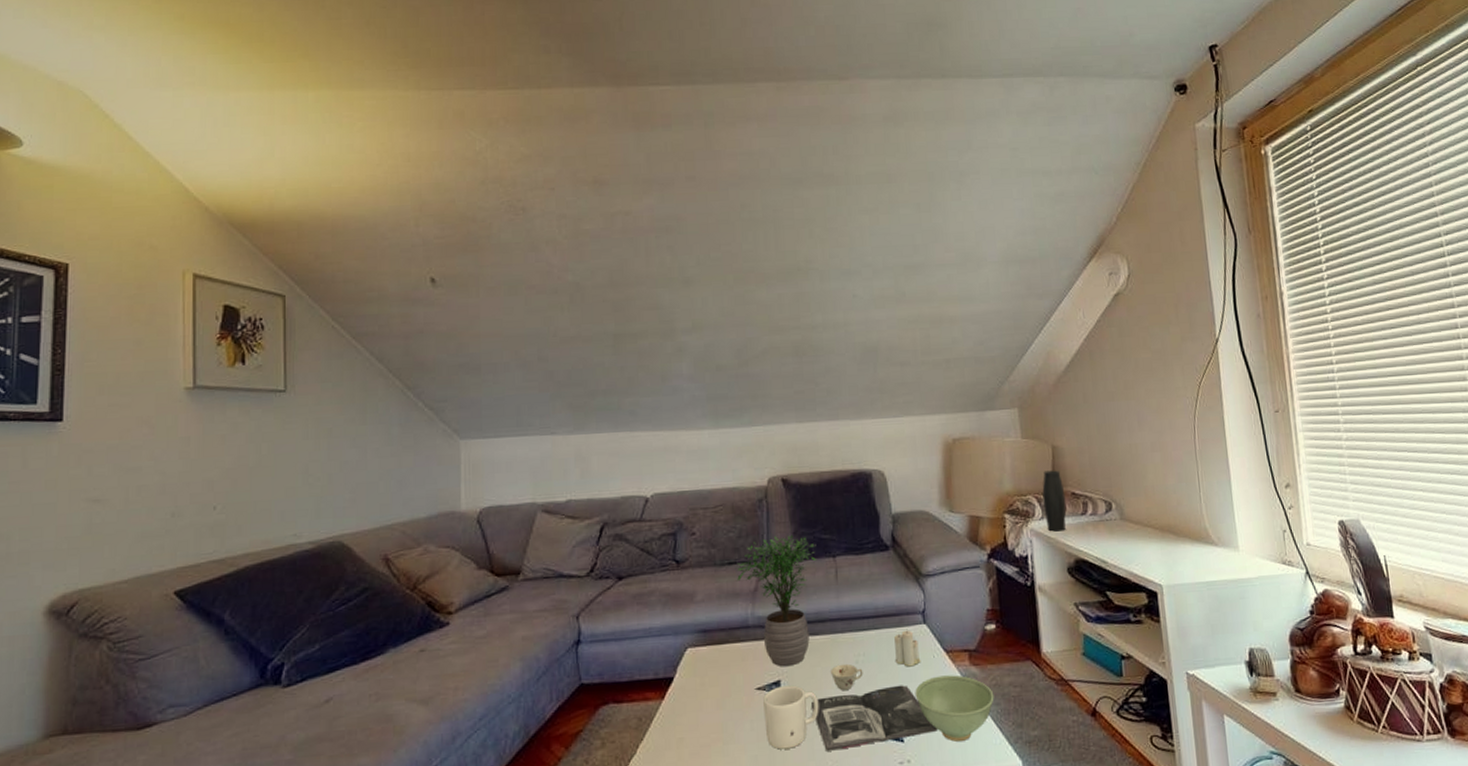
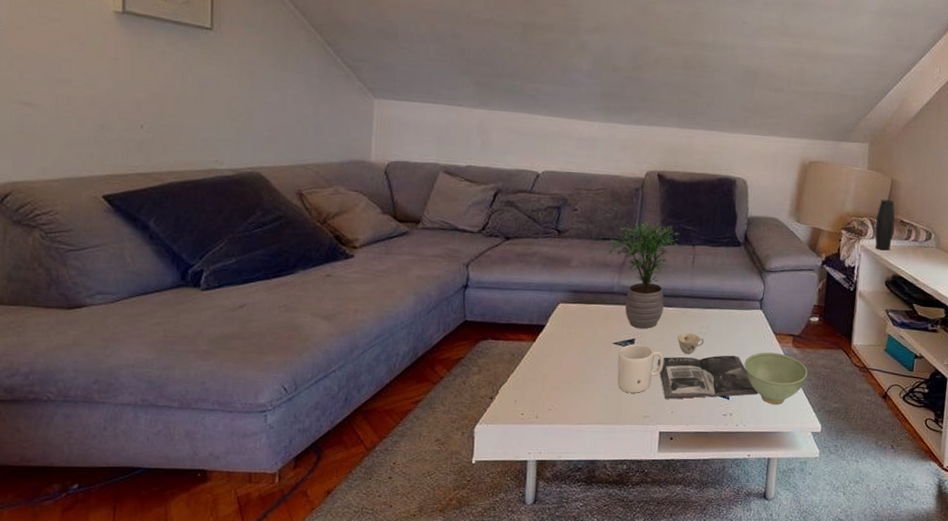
candle: present [894,630,921,667] -> none [732,312,753,342]

